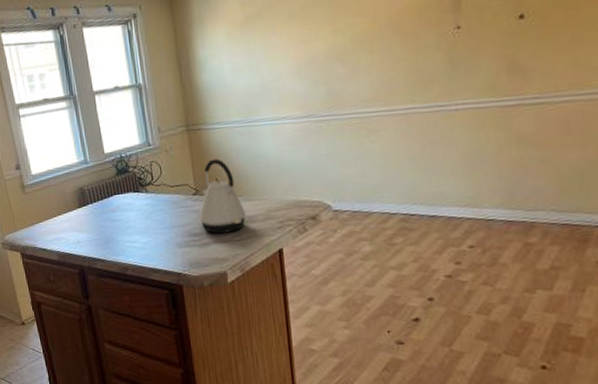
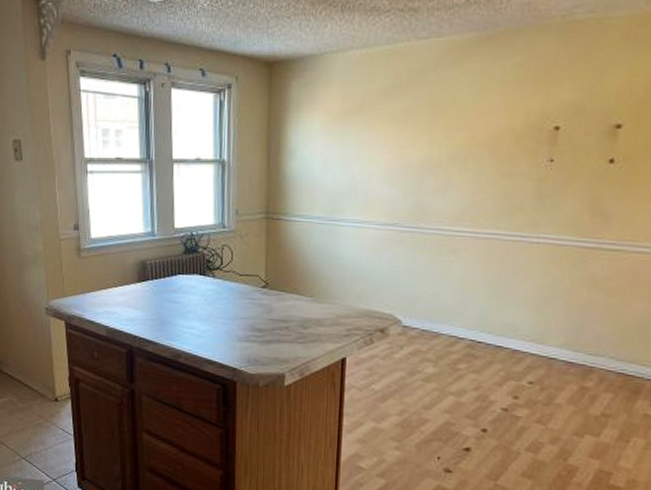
kettle: present [199,158,246,234] -> none [265,253,315,333]

